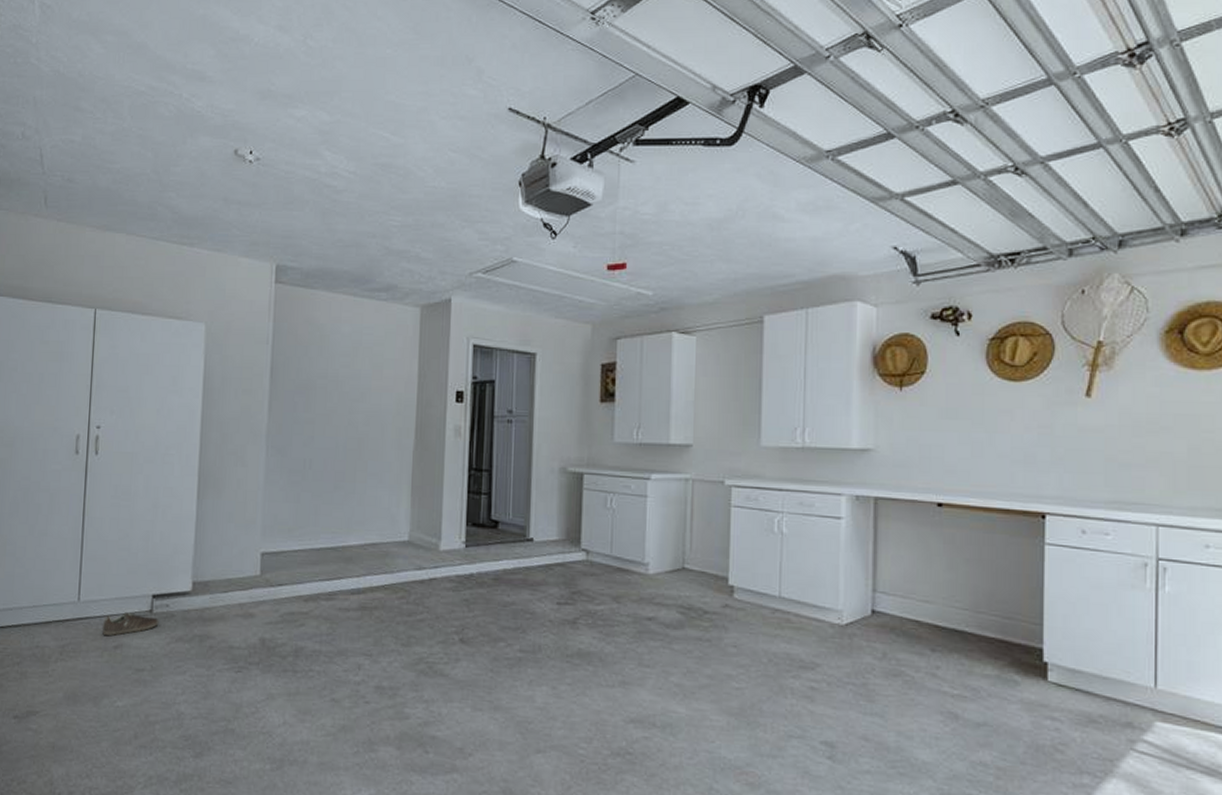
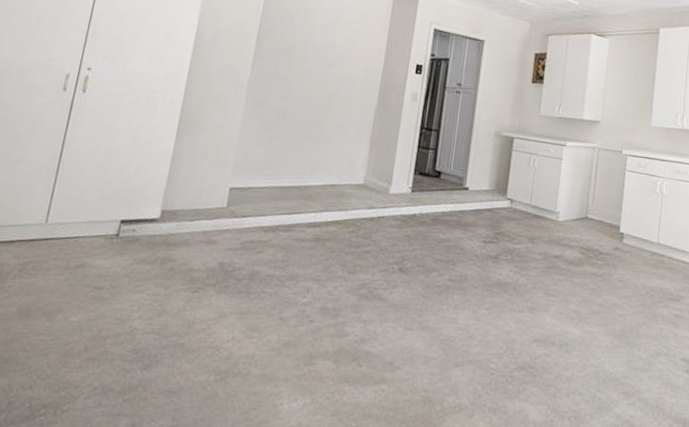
sneaker: present [102,612,159,636] -> none [66,235,124,256]

